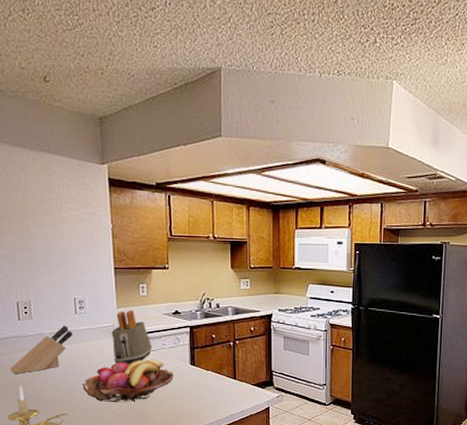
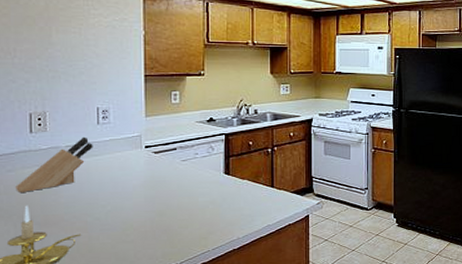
fruit basket: present [82,359,173,403] -> none [100,170,205,220]
toaster: present [111,309,153,366] -> none [138,118,183,178]

